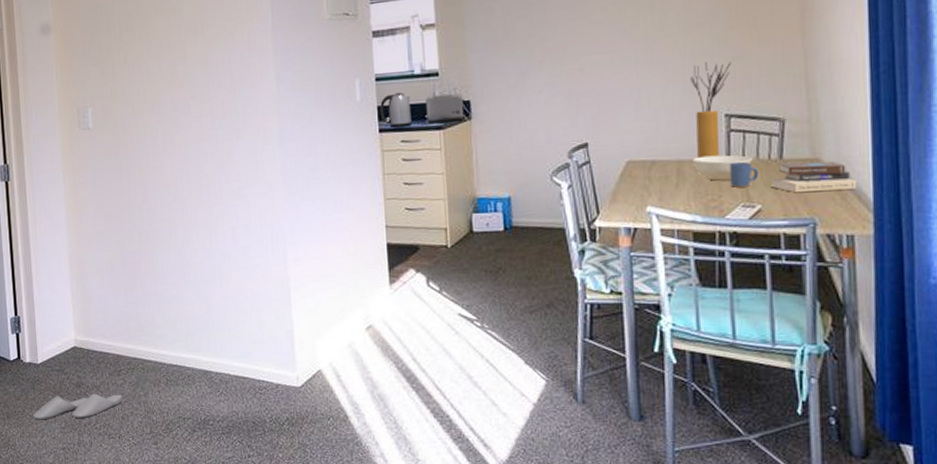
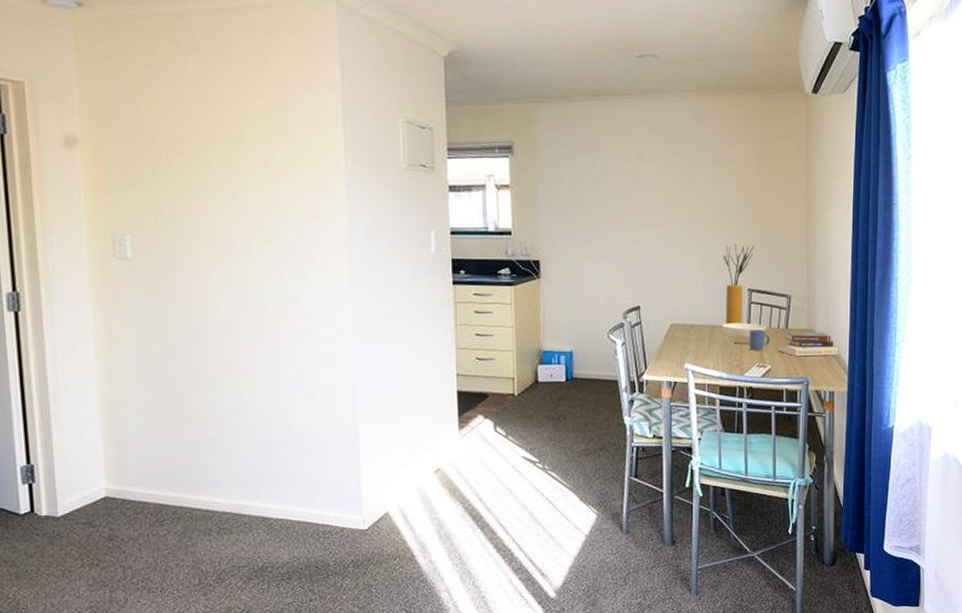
slippers: present [32,393,122,420] -> none [50,545,165,579]
kettle: present [380,93,412,128] -> none [454,248,484,281]
toaster: present [426,94,465,124] -> none [499,253,535,280]

